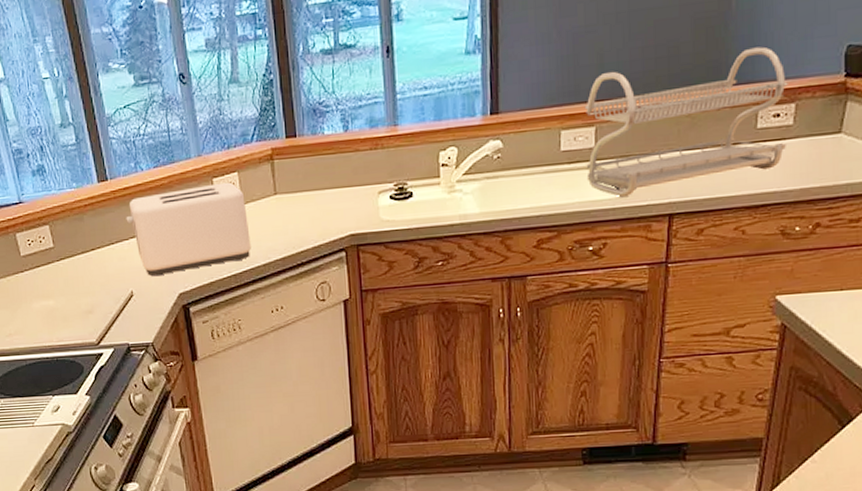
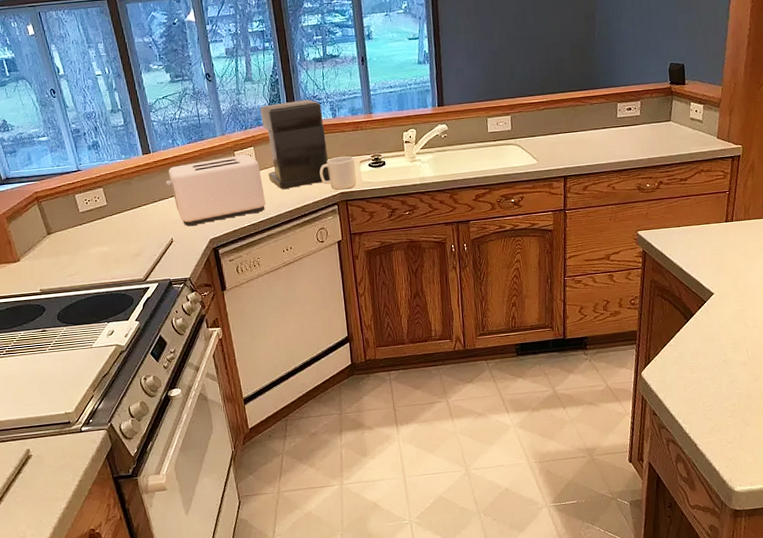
coffee maker: none [248,107,337,229] -> present [260,99,330,189]
mug: none [323,184,372,231] -> present [319,156,357,190]
dish rack: present [584,47,788,198] -> none [502,63,637,165]

